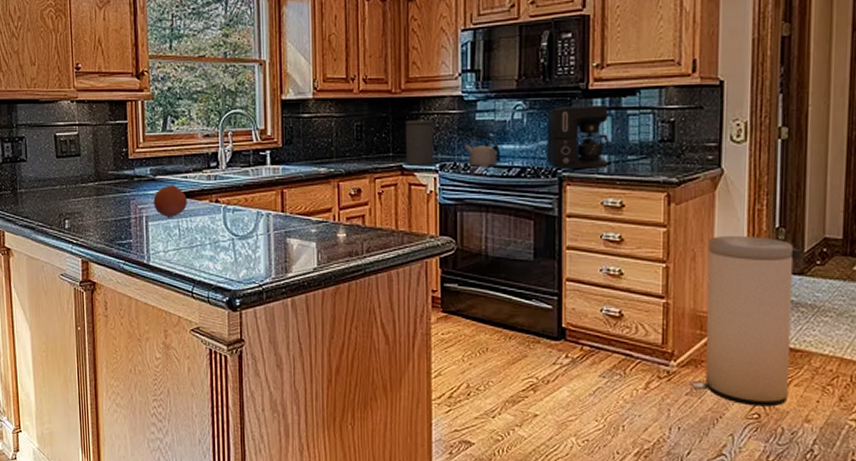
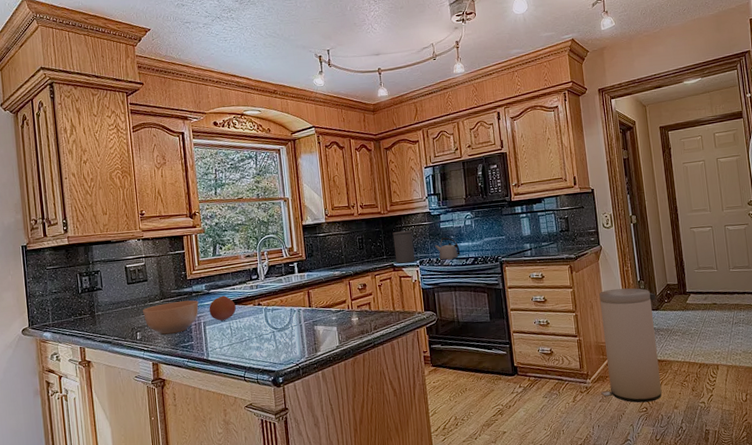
bowl: none [72,186,141,226] -> present [142,300,199,335]
coffee maker: present [546,104,610,169] -> none [487,210,530,256]

